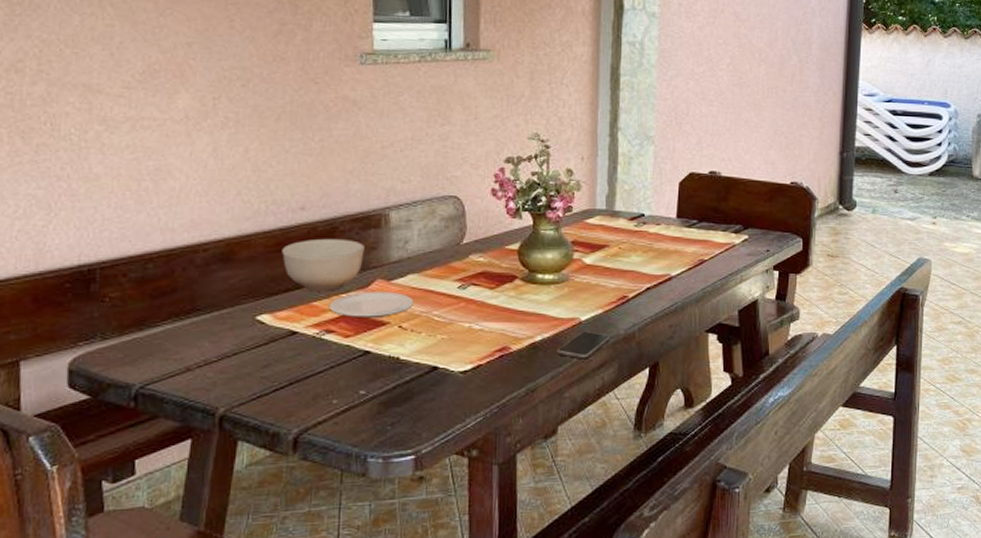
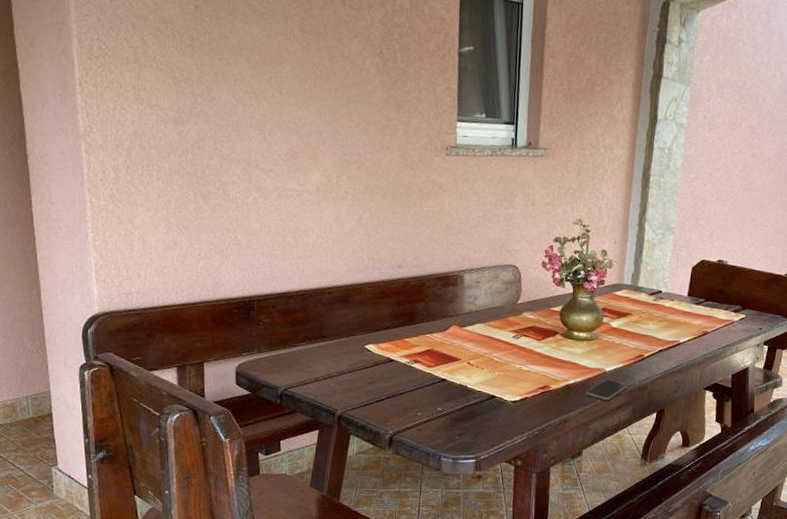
bowl: present [282,238,364,291] -> none [384,290,444,332]
plate: present [329,291,414,319] -> none [417,334,479,355]

